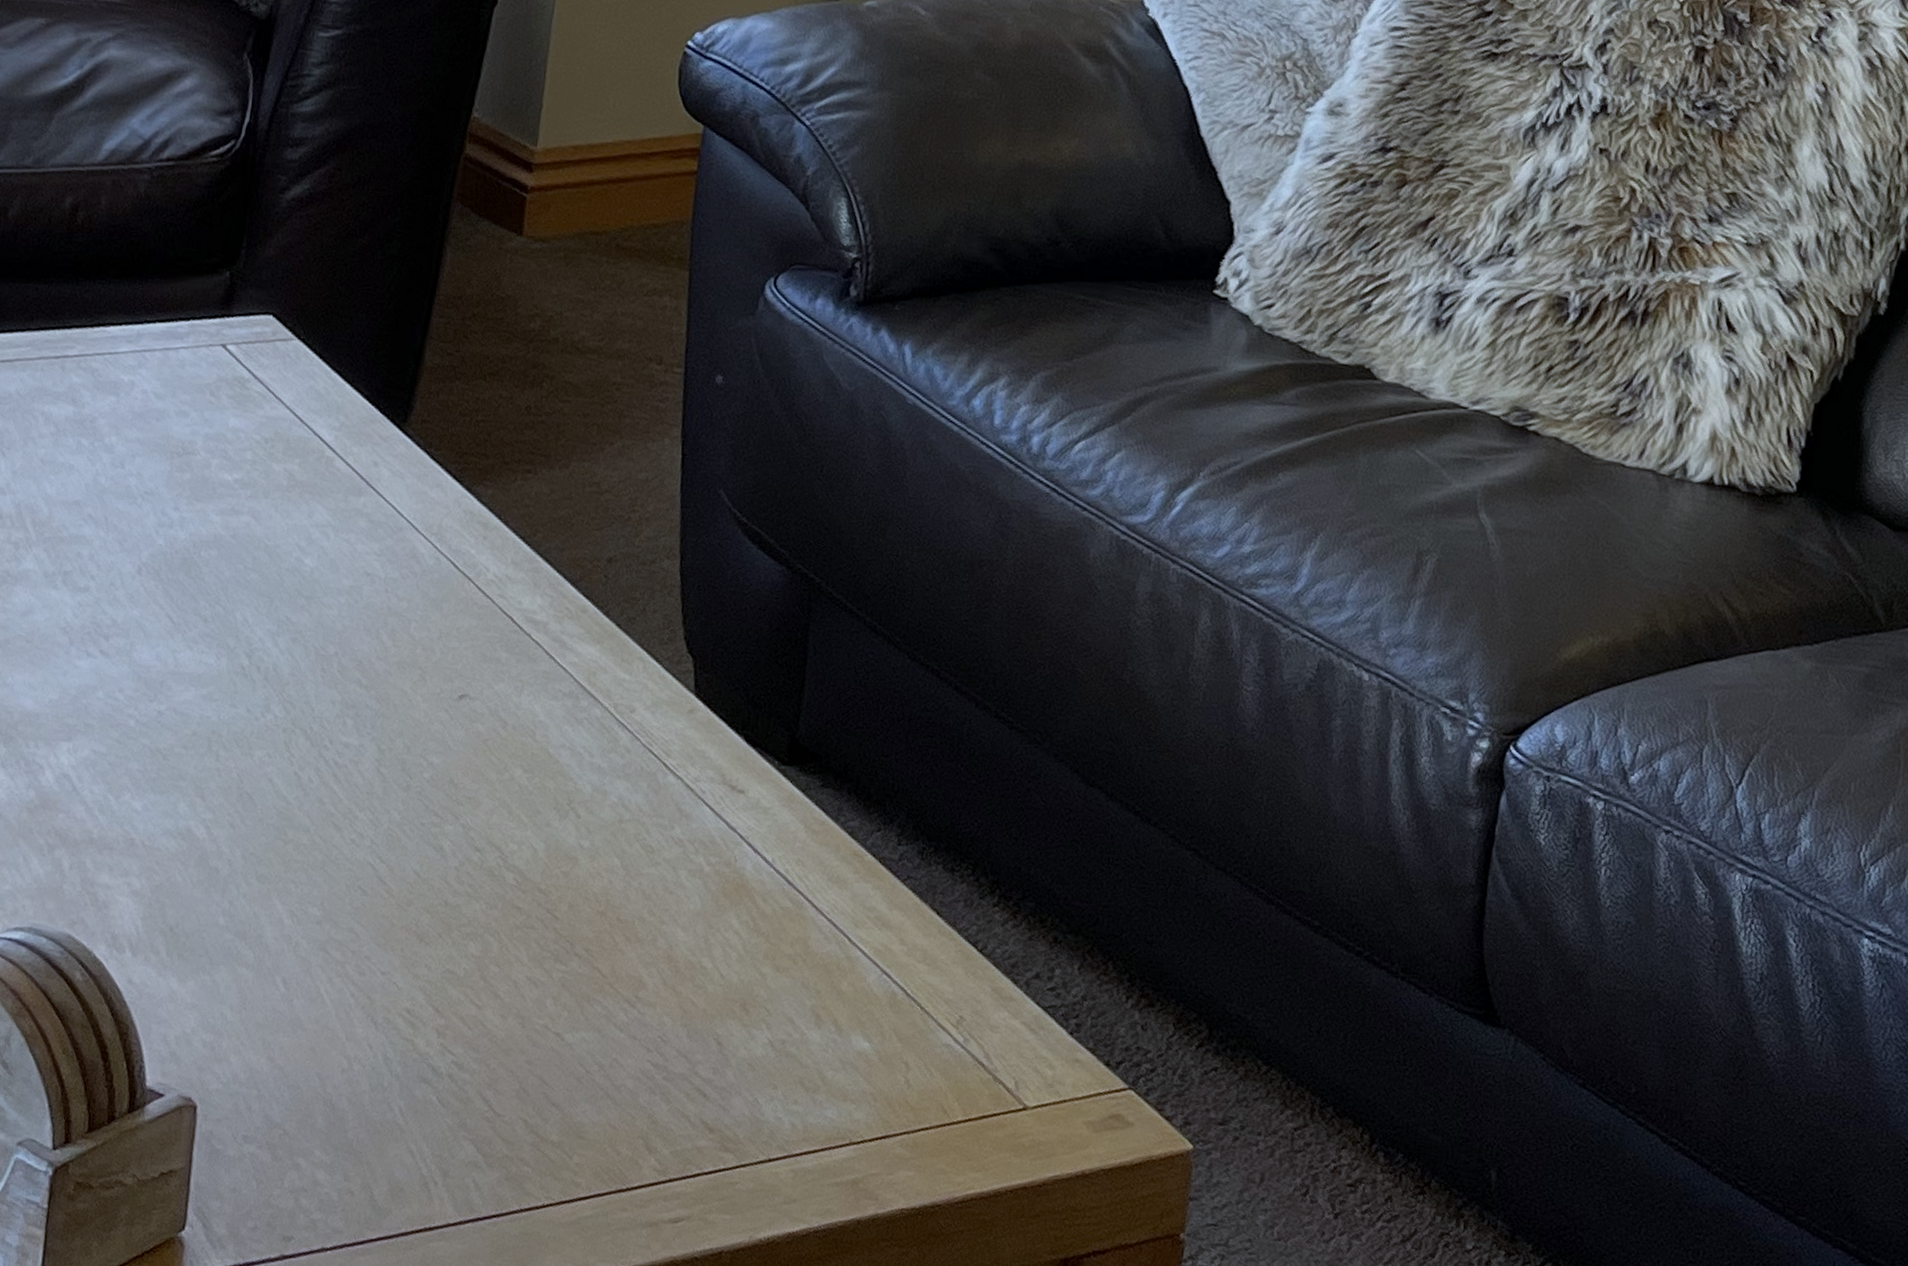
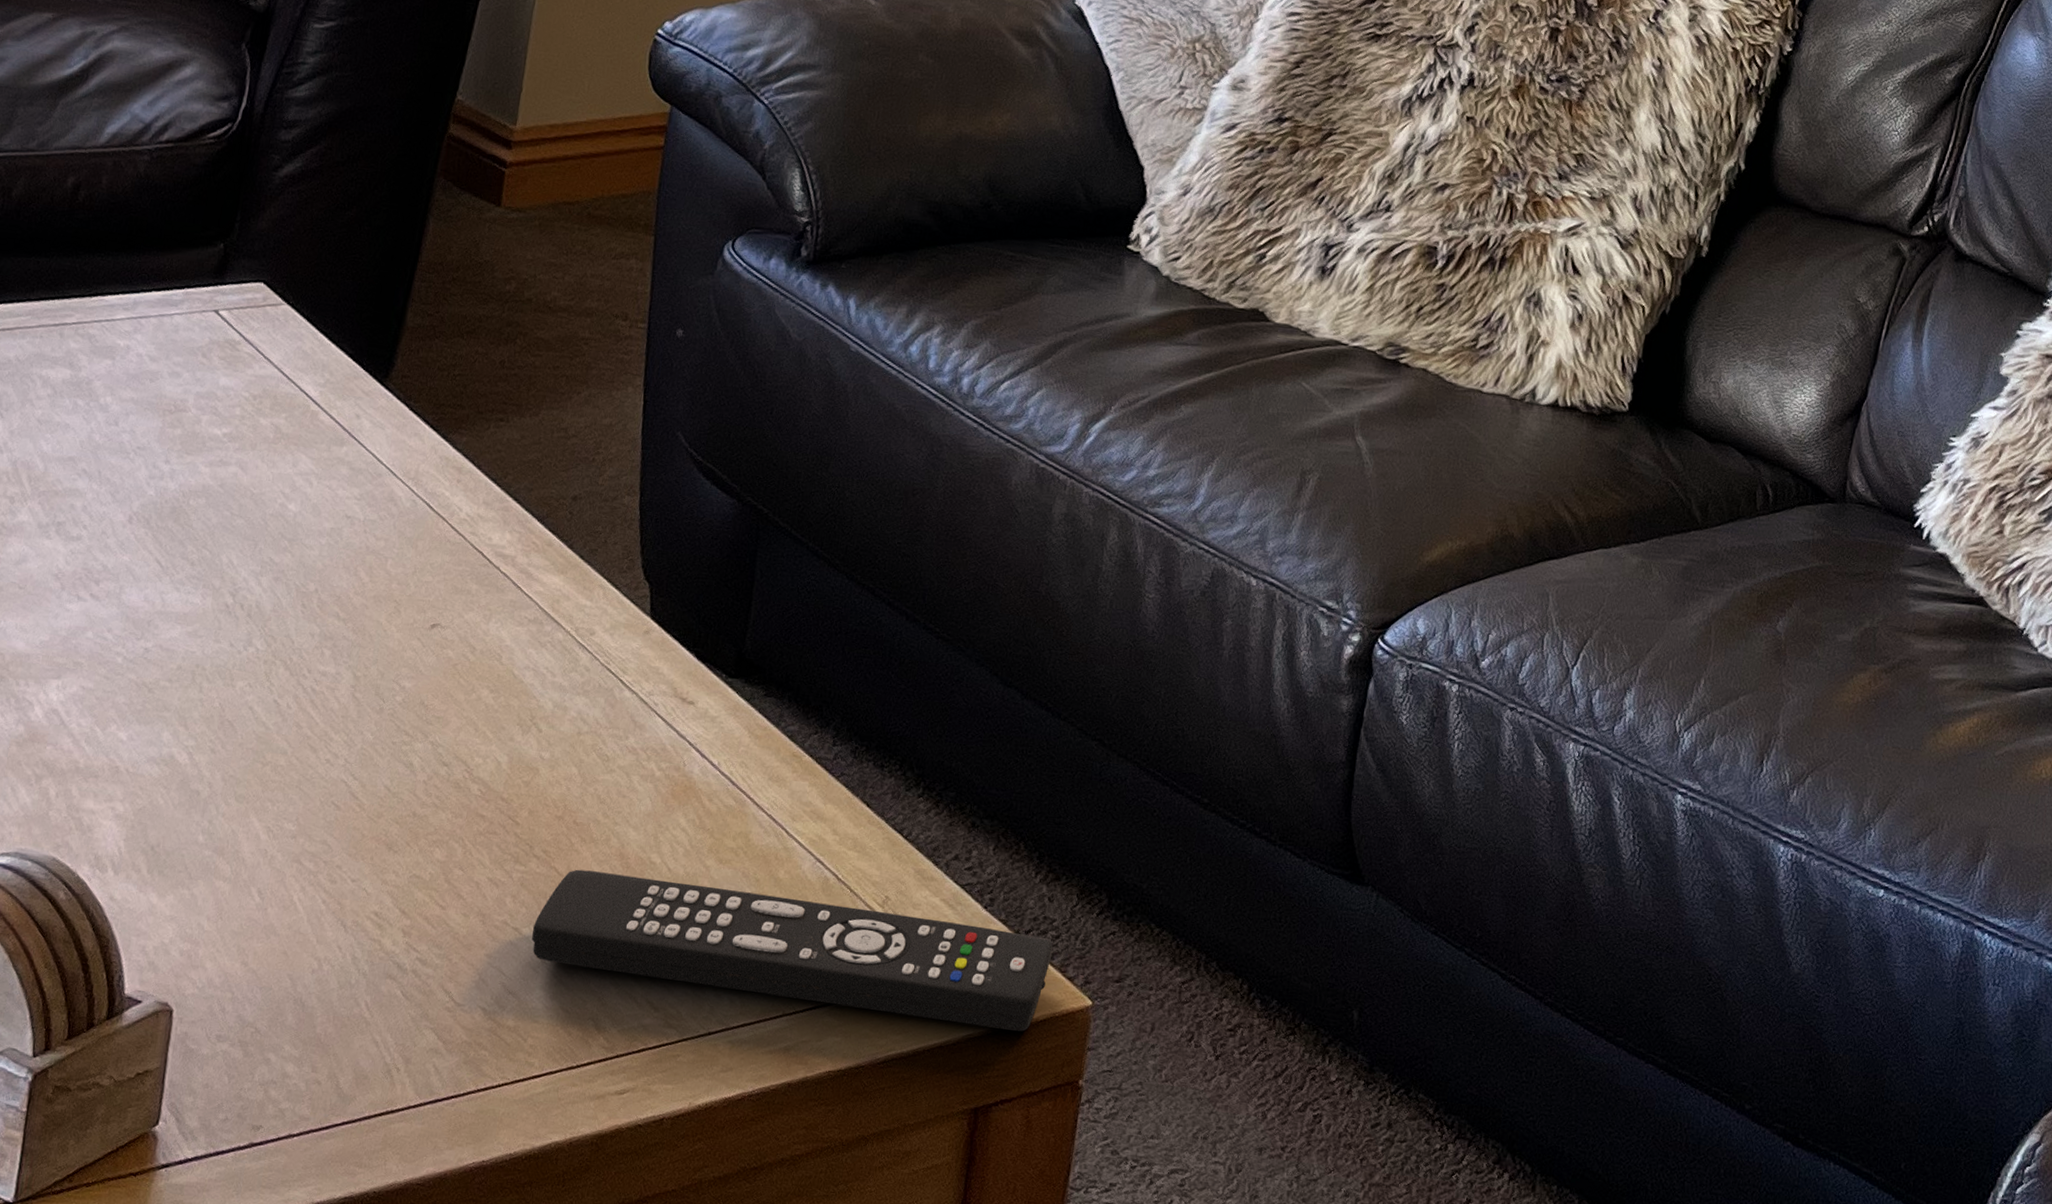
remote control: none [575,971,1148,1176] -> present [532,869,1053,1032]

